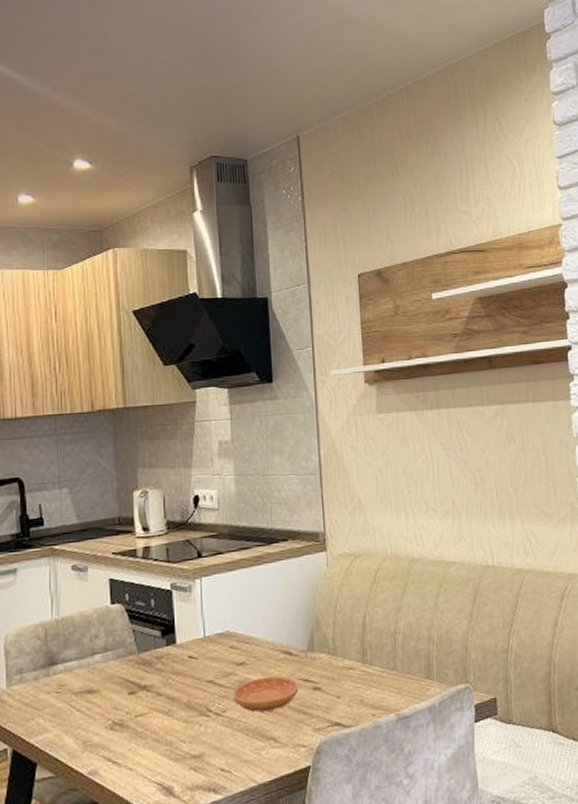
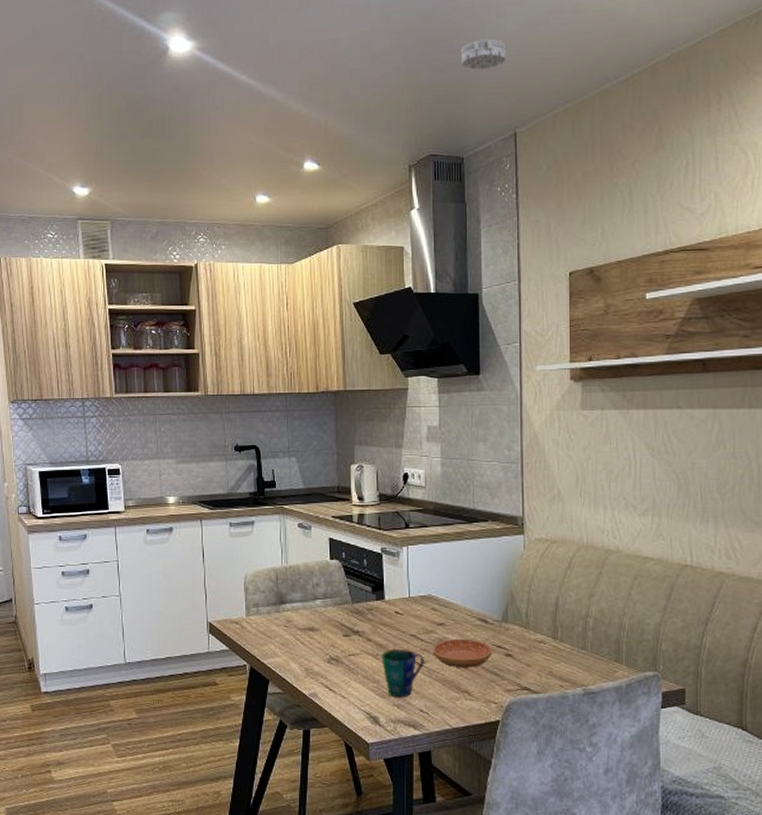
cup: none [173,698,225,759] -> present [380,648,425,698]
smoke detector: none [241,45,286,74] -> present [461,38,507,70]

